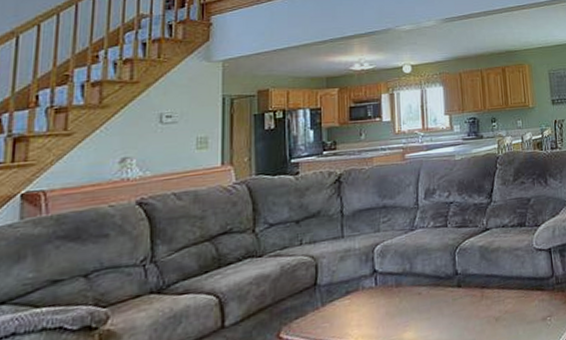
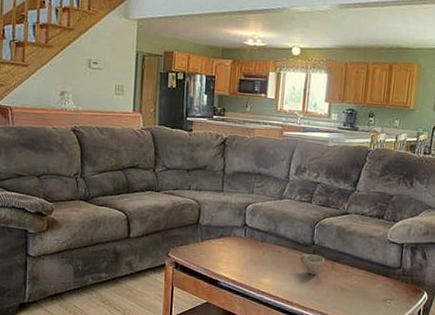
cup: none [443,285,473,312] -> present [299,254,325,275]

